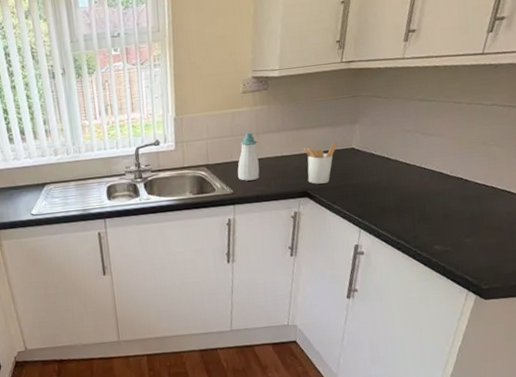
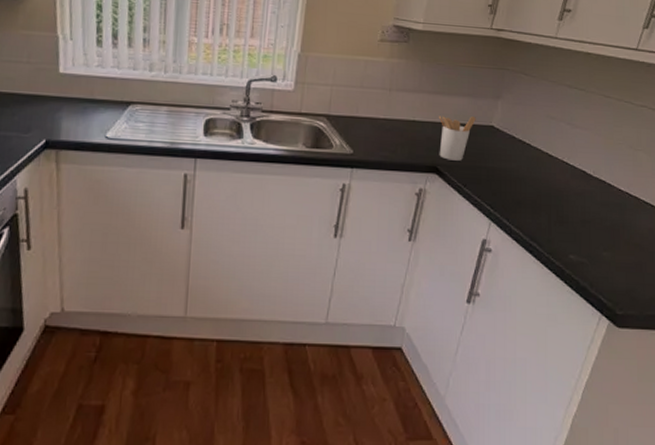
soap bottle: present [237,131,260,181] -> none [360,85,389,143]

